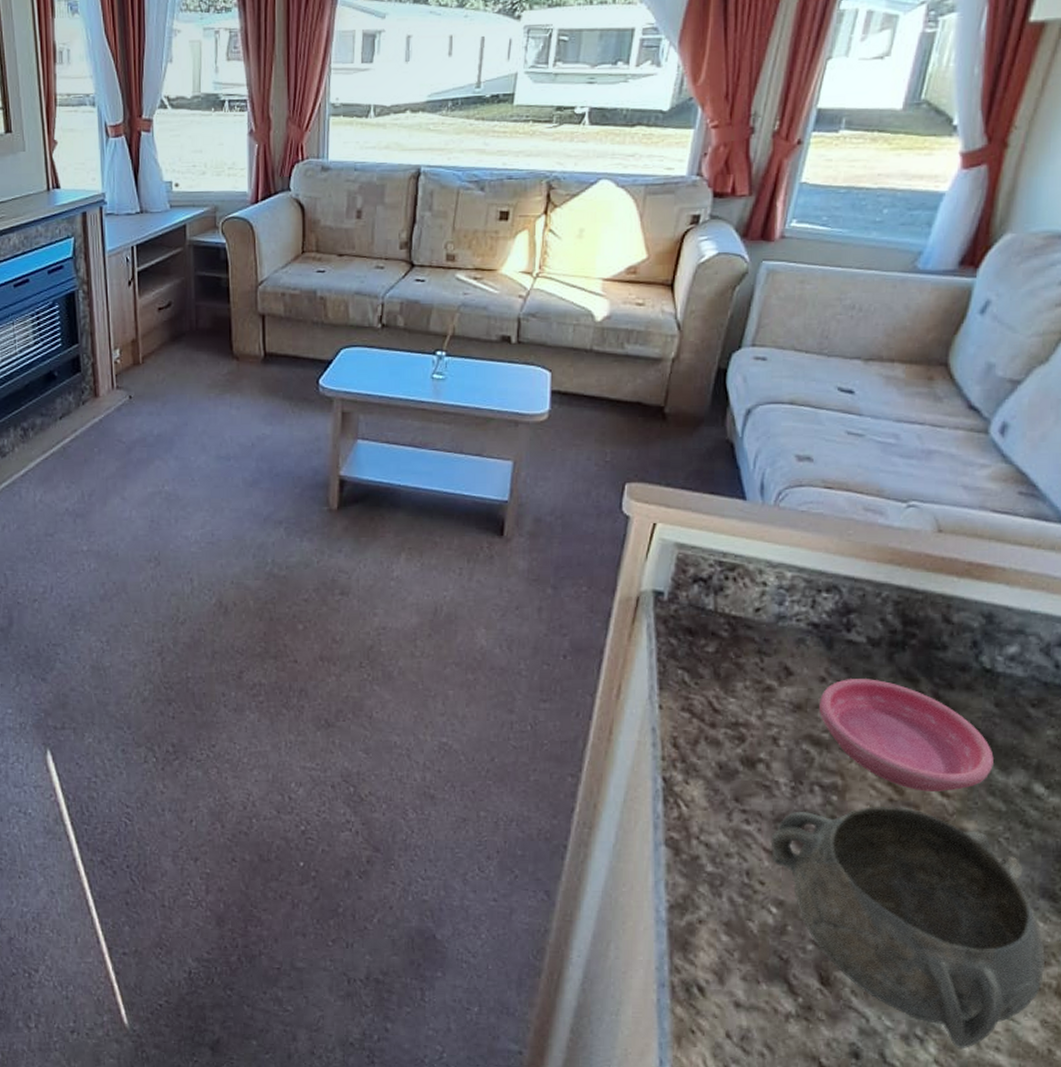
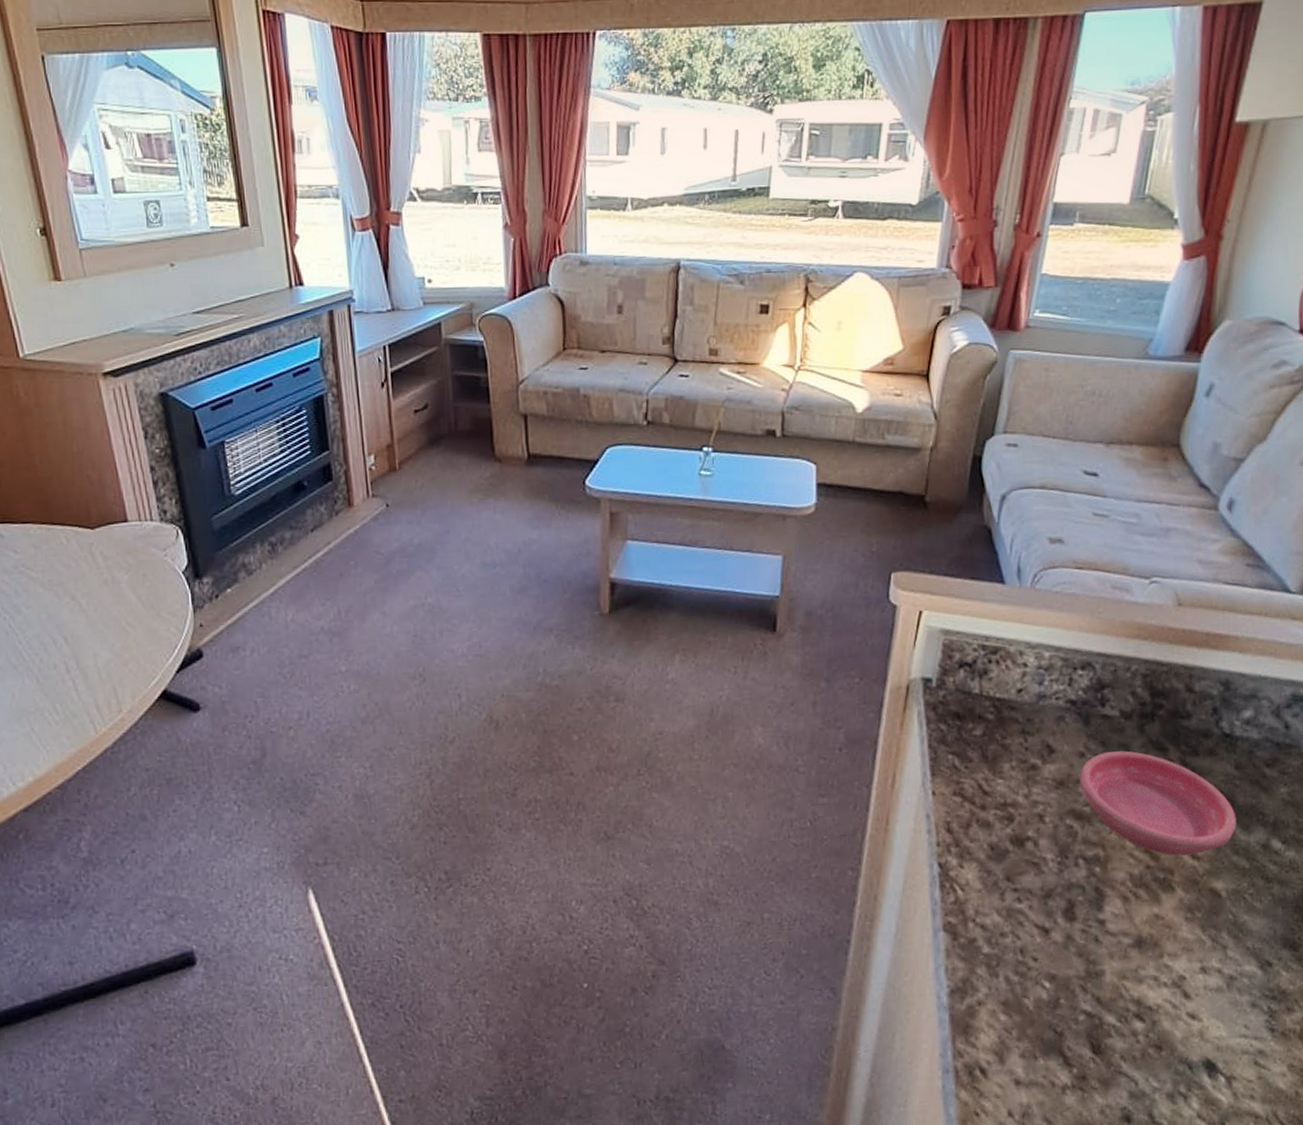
decorative bowl: present [770,805,1046,1048] -> none [1041,872,1290,1101]

